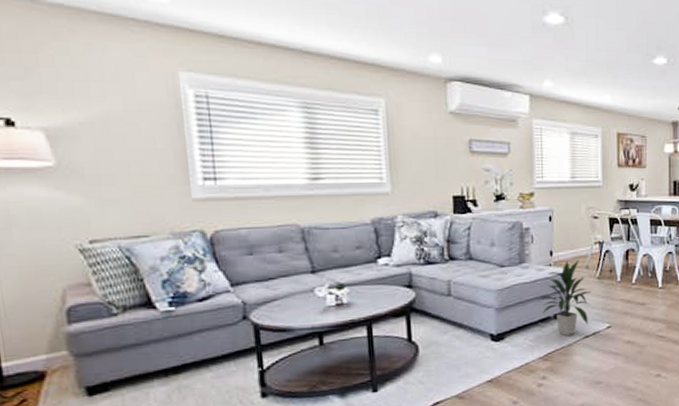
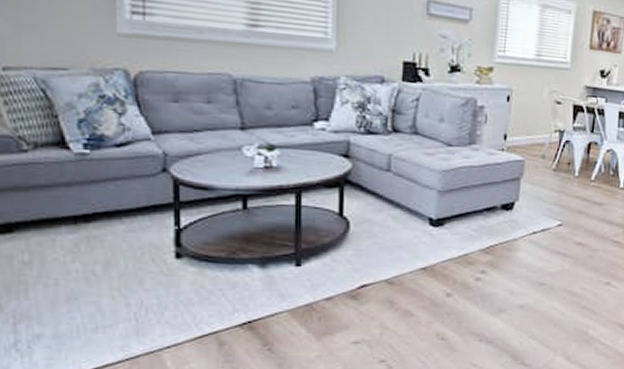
indoor plant: present [536,259,591,336] -> none [484,147,545,229]

